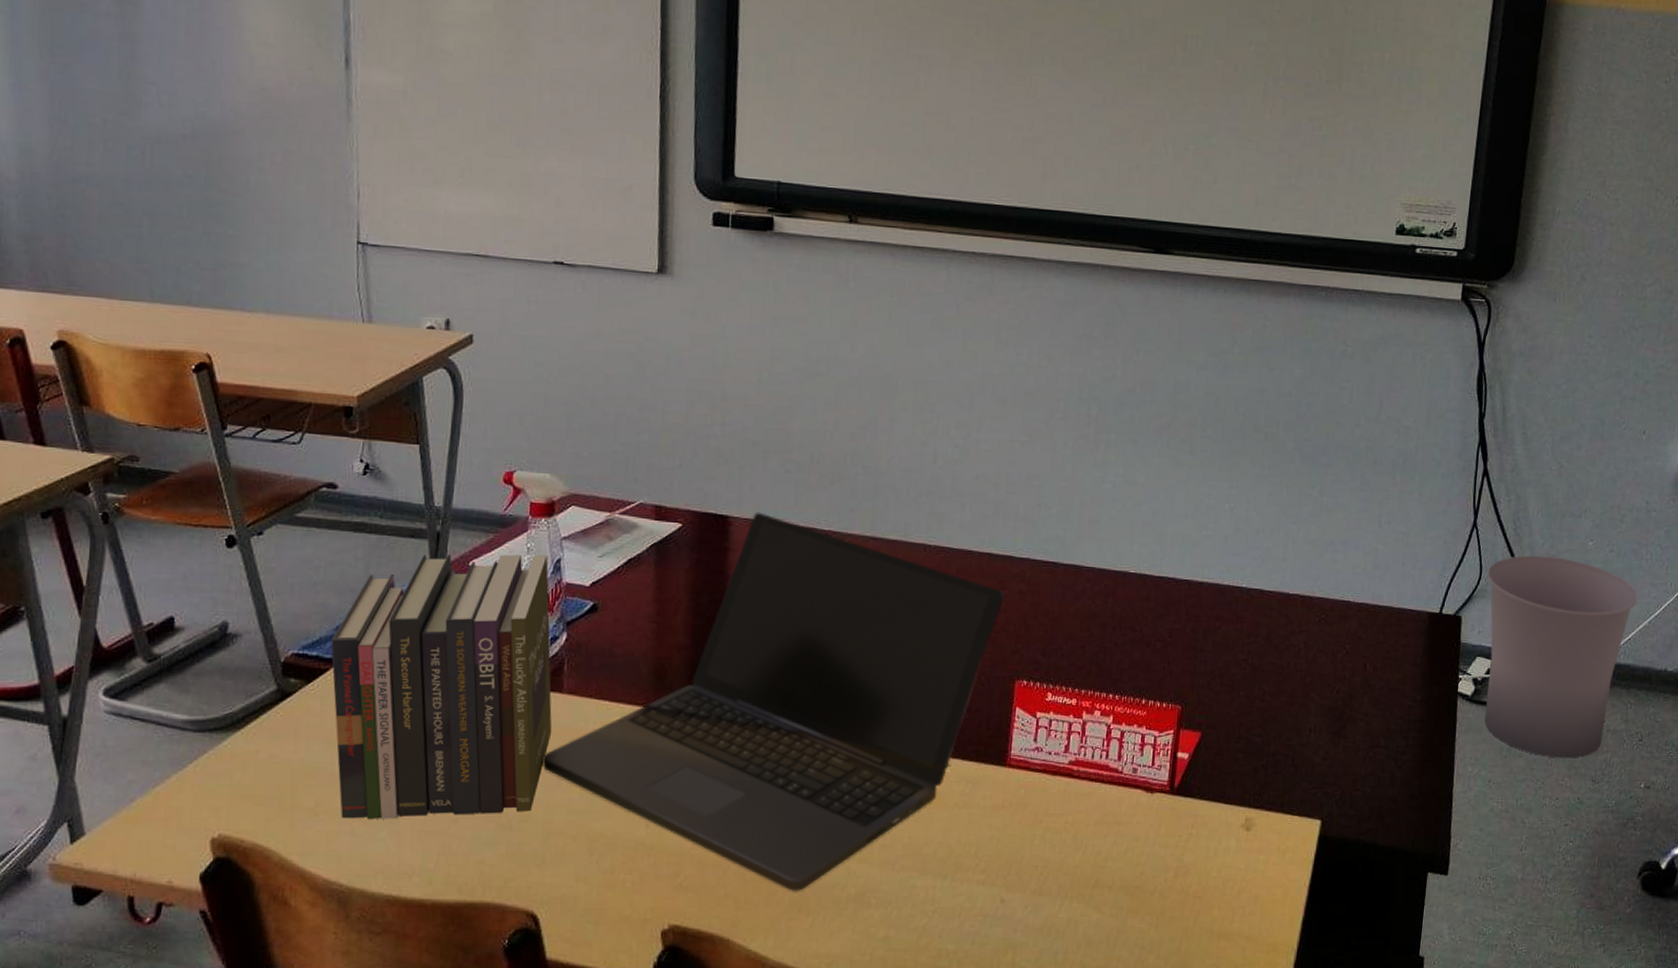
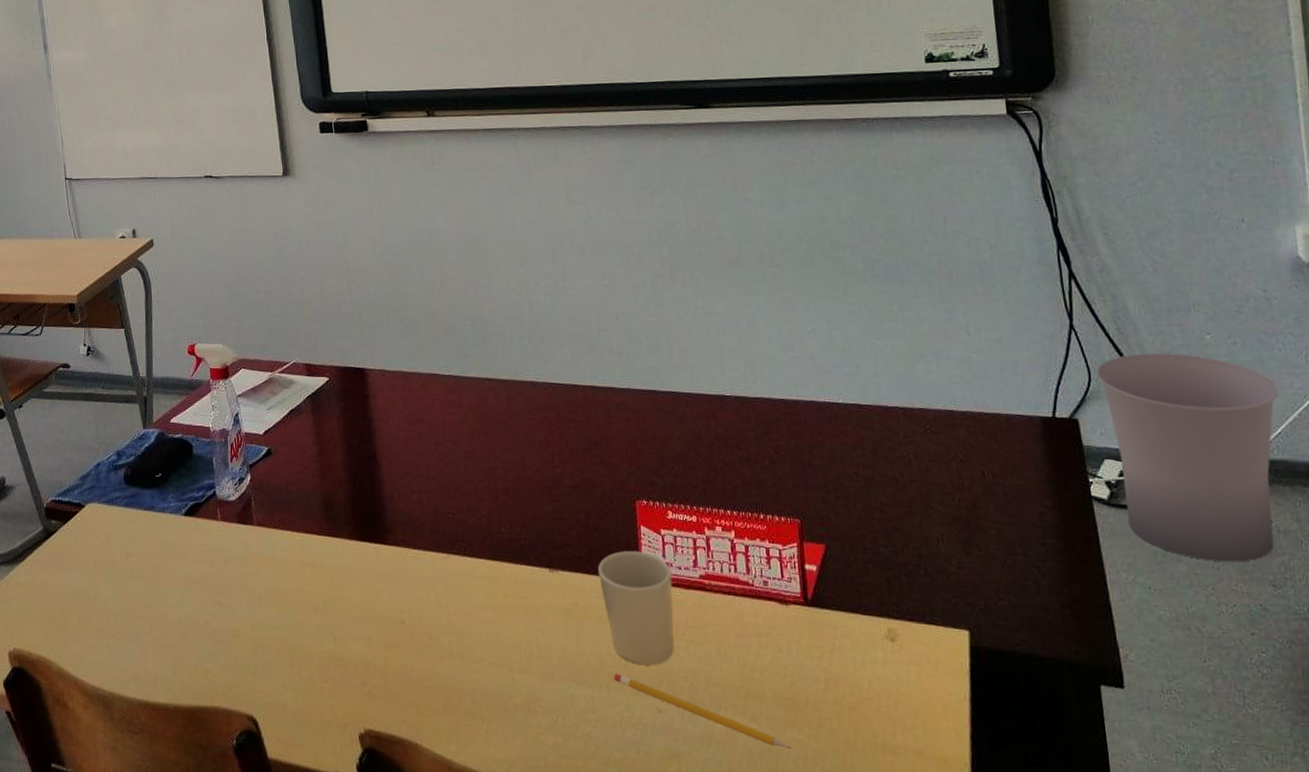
books: present [330,554,552,819] -> none [77,410,249,635]
laptop: present [543,512,1005,892] -> none [245,363,613,701]
pencil: none [960,862,1130,937] -> present [614,673,791,748]
mug: none [962,734,1040,853] -> present [598,551,674,665]

